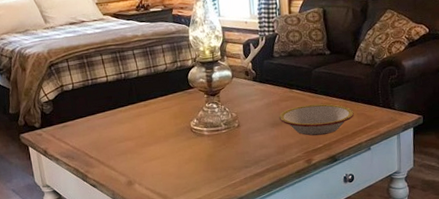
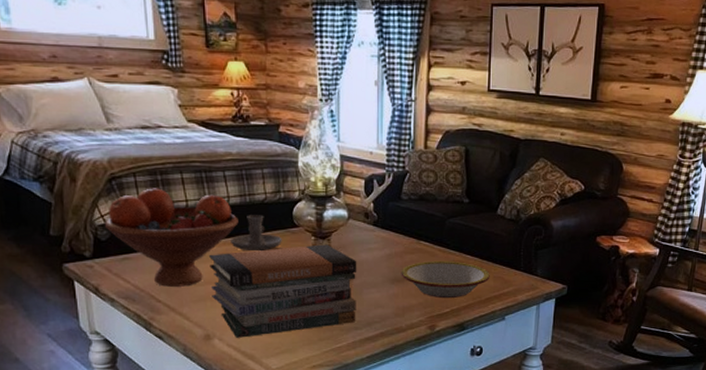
fruit bowl: none [47,69,147,146] -> present [104,188,239,287]
book stack: none [127,100,245,182] -> present [209,244,357,338]
candle holder: none [141,82,182,112] -> present [229,215,282,252]

